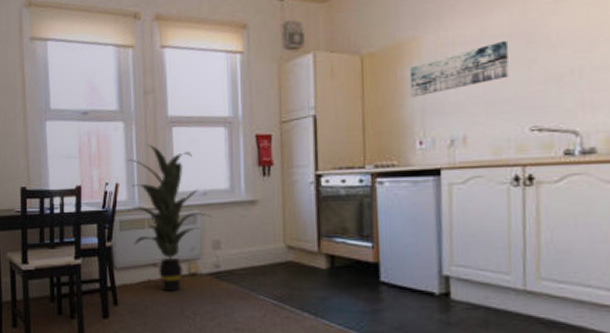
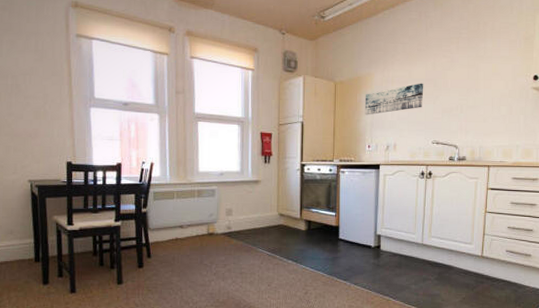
indoor plant: present [127,145,211,292] -> none [160,134,226,247]

